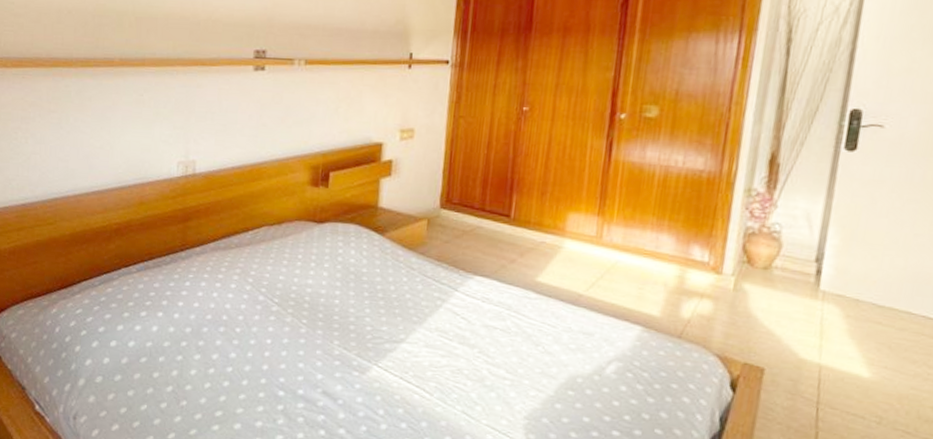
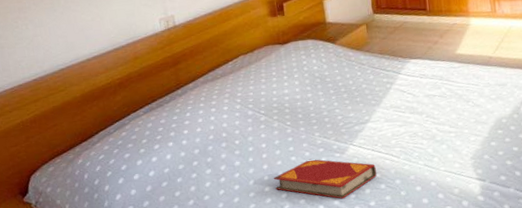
hardback book: none [271,370,400,428] -> present [274,159,377,199]

